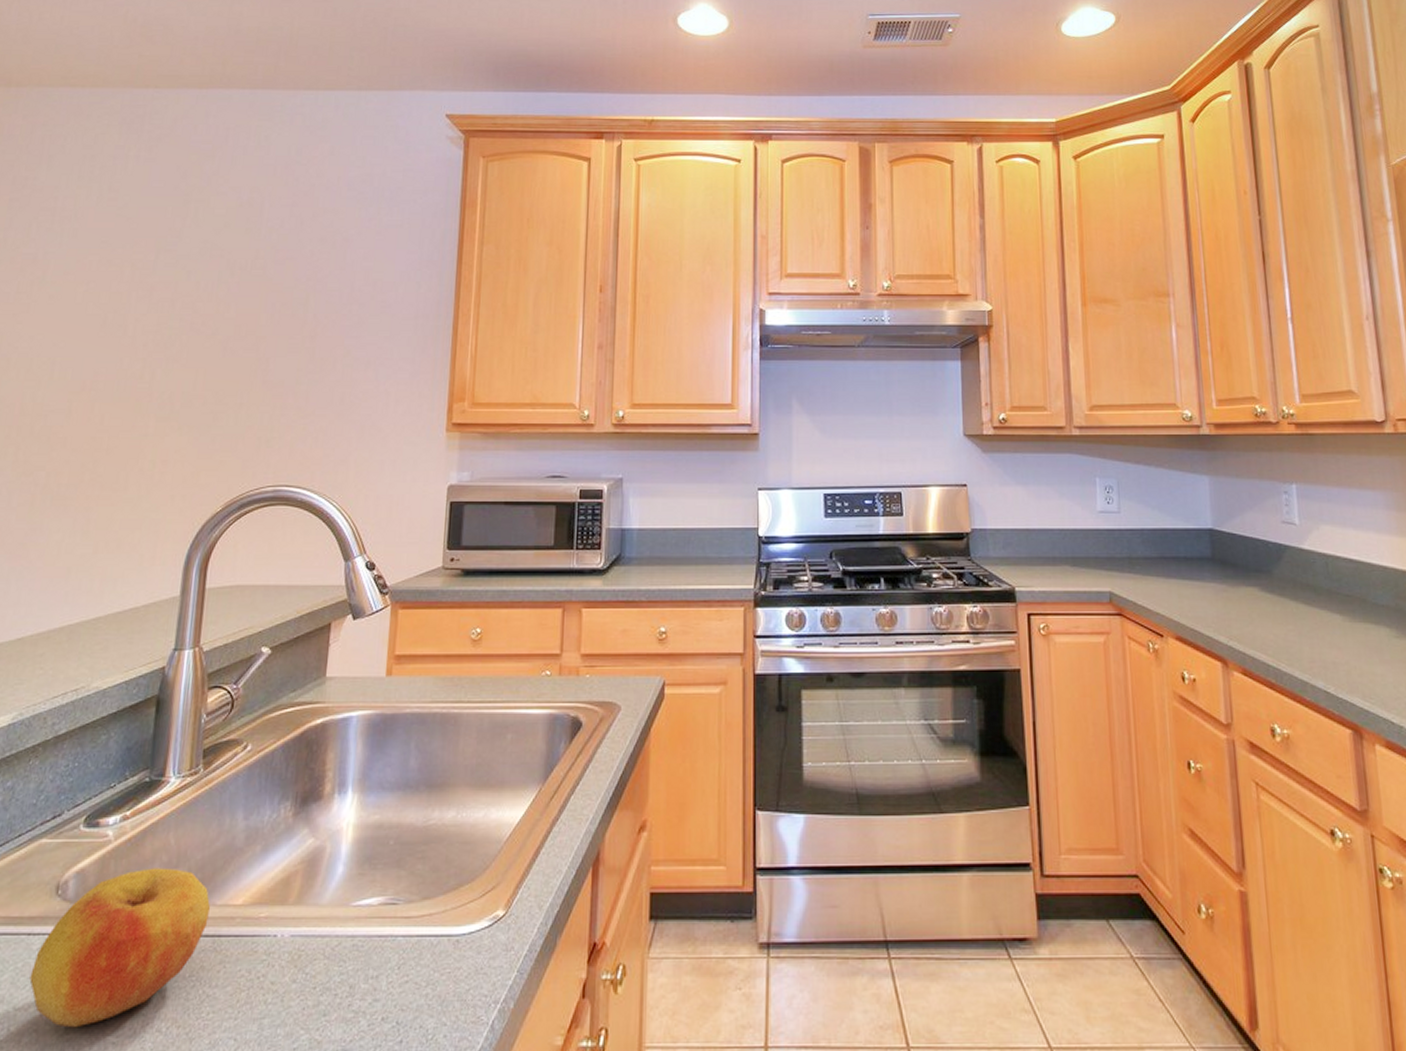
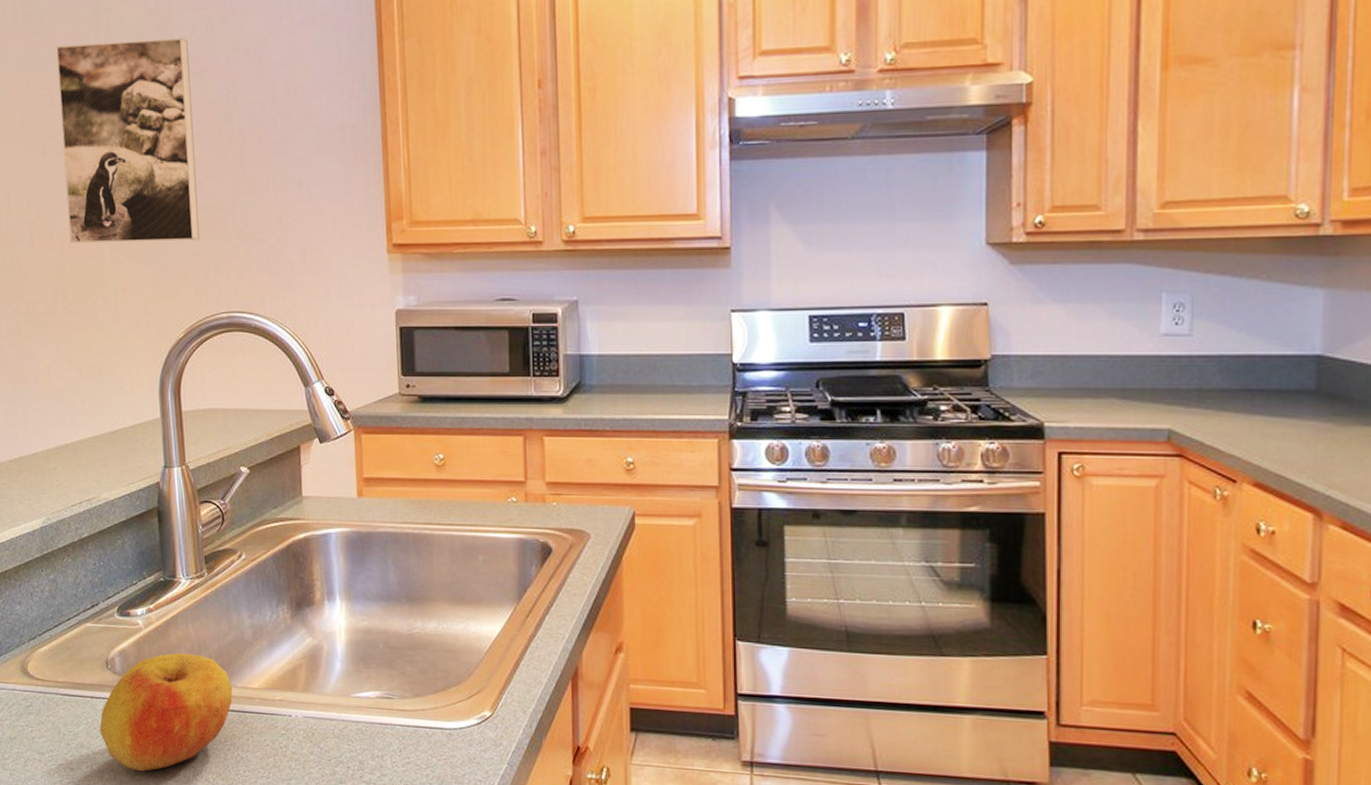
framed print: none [112,228,275,415] -> present [56,37,200,244]

